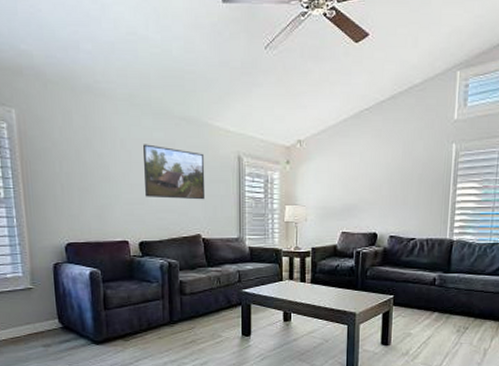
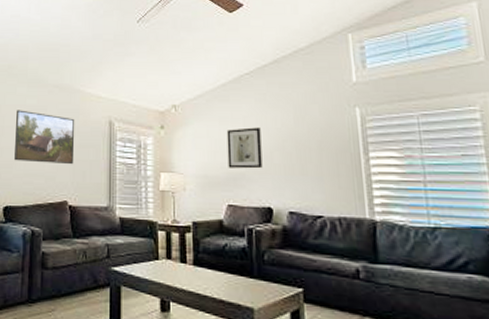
wall art: none [344,162,374,200] -> present [226,127,263,169]

